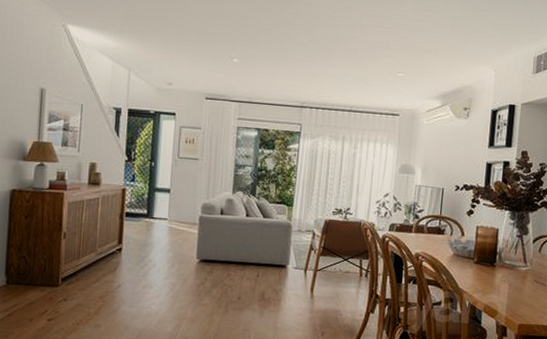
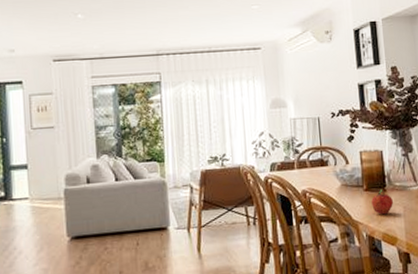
fruit: none [479,264,500,289] -> present [371,189,393,215]

